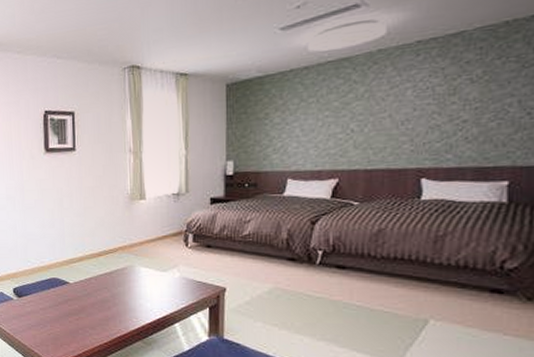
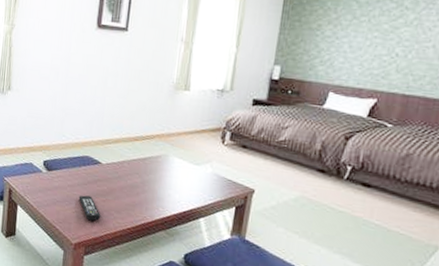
remote control: none [52,316,77,340] -> present [78,195,101,221]

